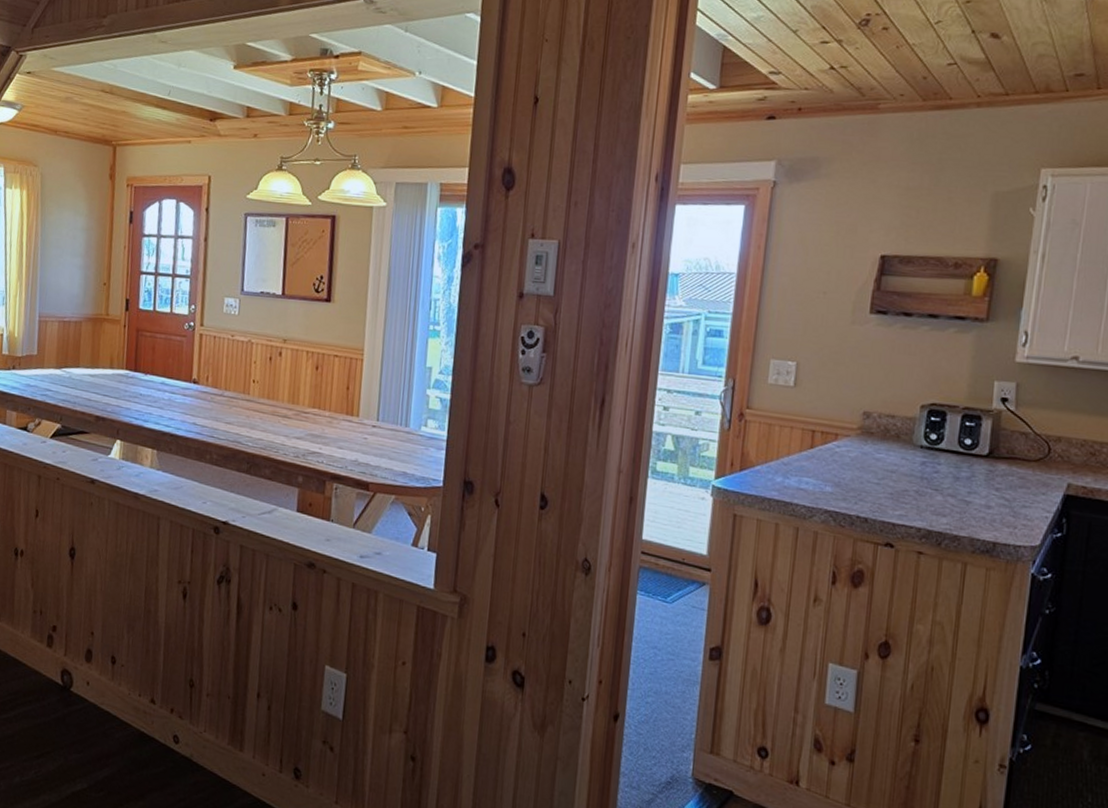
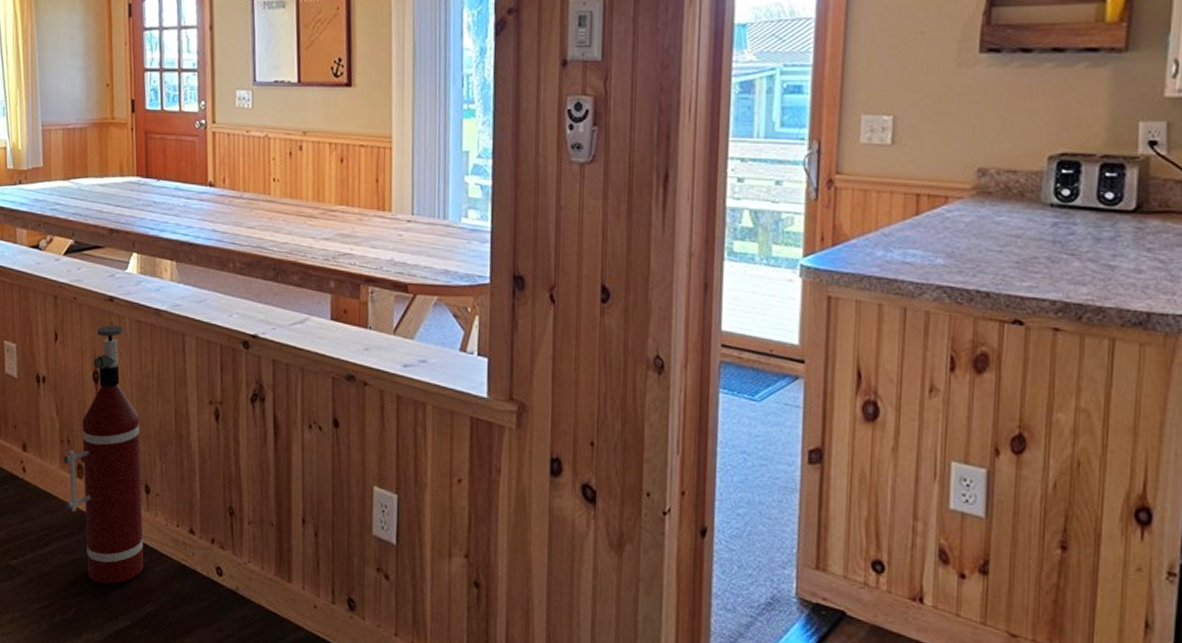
fire extinguisher: none [33,505,111,749] -> present [62,325,144,585]

